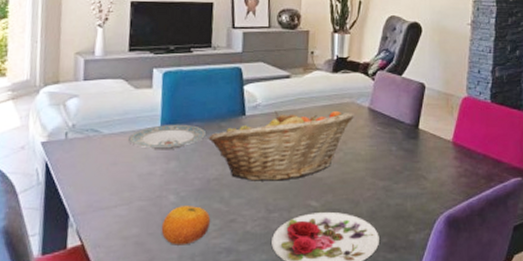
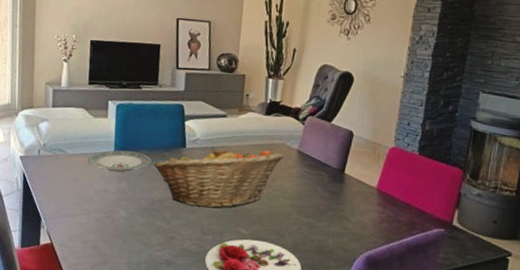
fruit: present [161,205,211,245] -> none [113,220,154,254]

